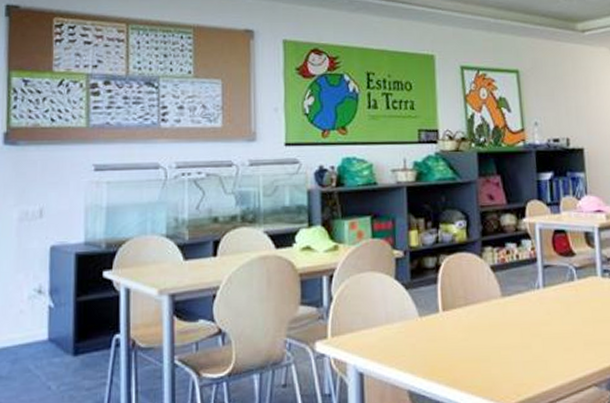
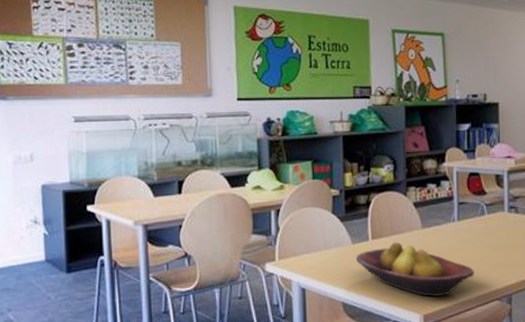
fruit bowl: none [423,314,566,382] -> present [355,242,475,297]

